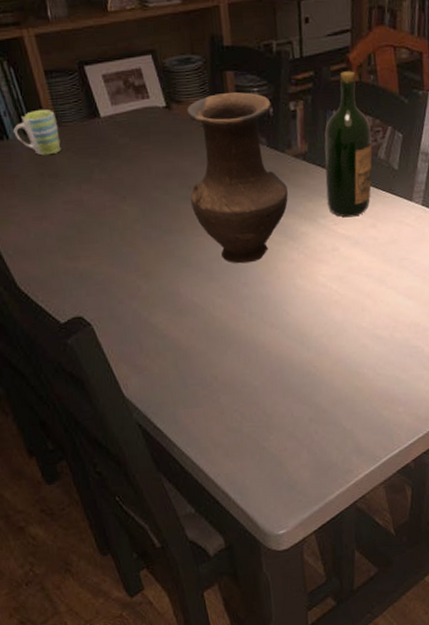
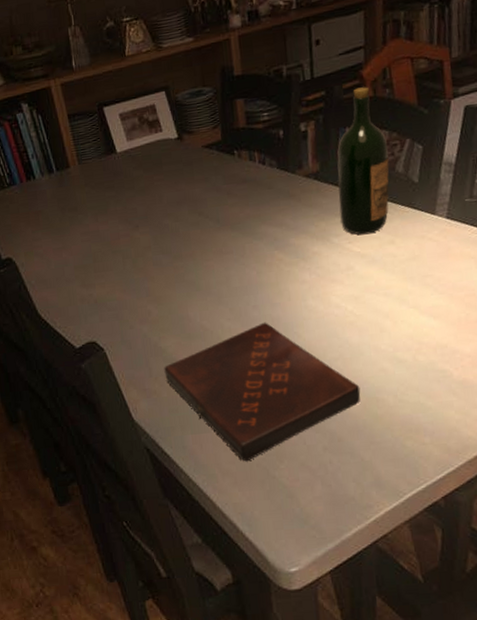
mug: present [13,110,62,156] -> none [39,149,81,192]
book: none [155,299,344,434] -> present [164,322,361,462]
vase: present [186,92,288,264] -> none [197,117,299,286]

